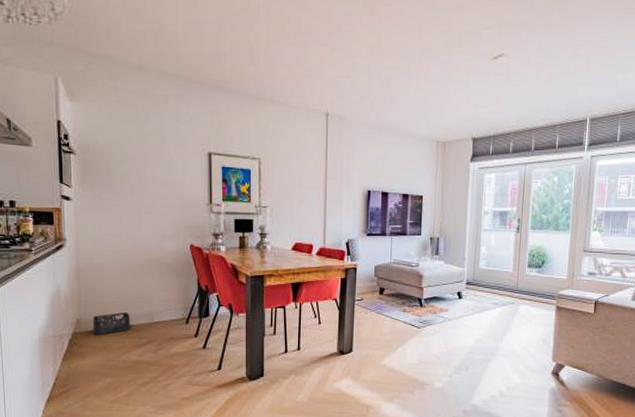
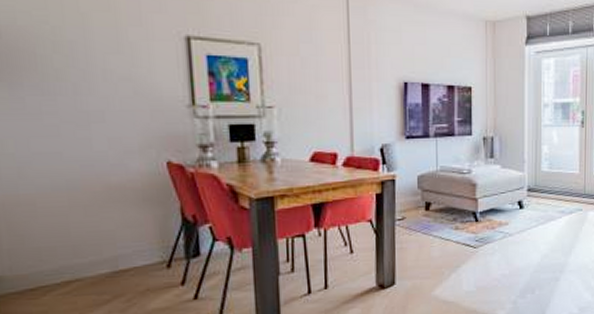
storage bin: present [92,311,131,335] -> none [22,259,85,297]

